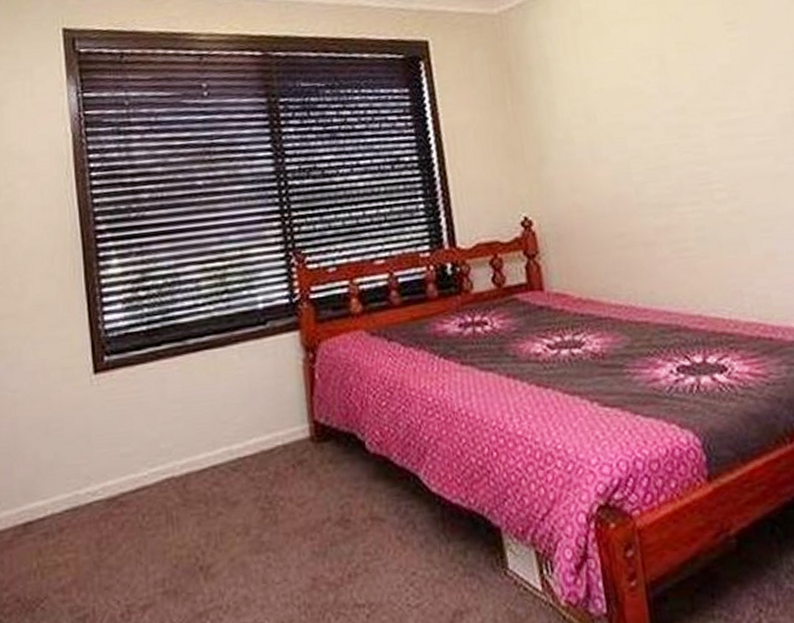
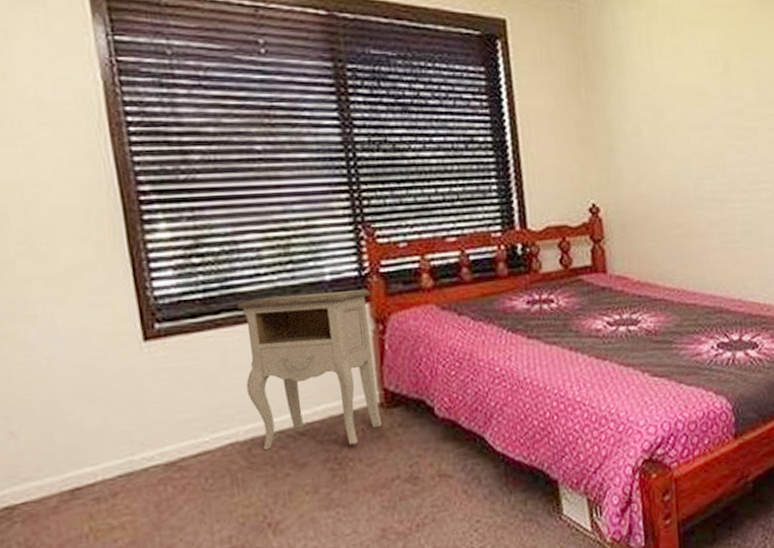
nightstand: none [177,317,313,487] -> present [237,290,383,450]

